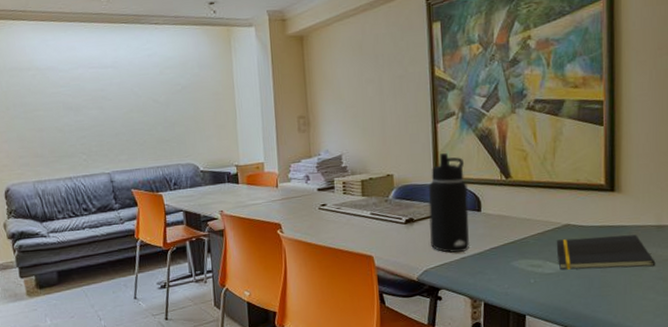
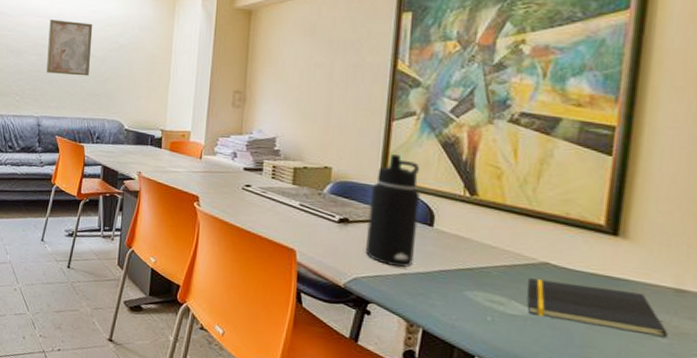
wall art: none [105,68,156,126] -> present [46,20,93,76]

